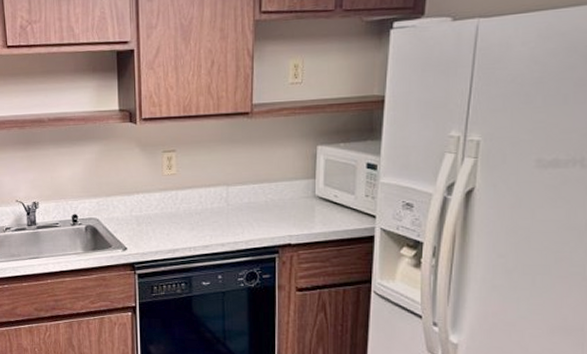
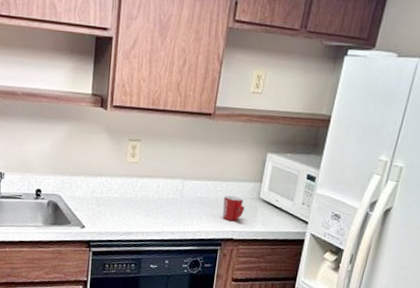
mug: none [274,197,299,225] -> present [222,195,245,222]

